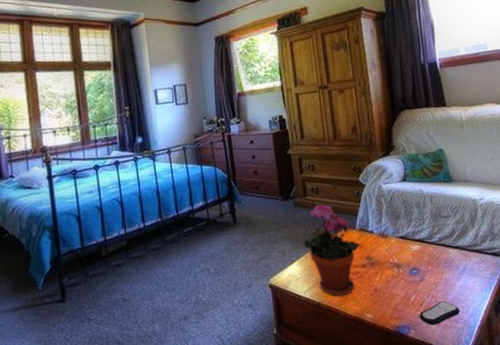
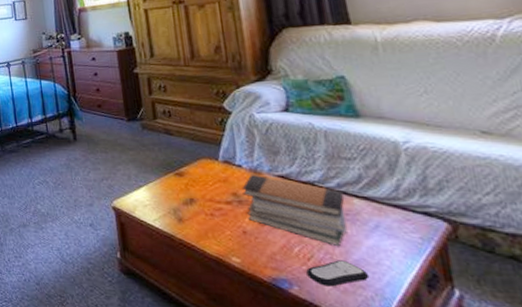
potted plant: present [304,203,360,296] -> none [153,128,224,232]
book stack: none [373,237,446,291] -> present [242,174,347,247]

